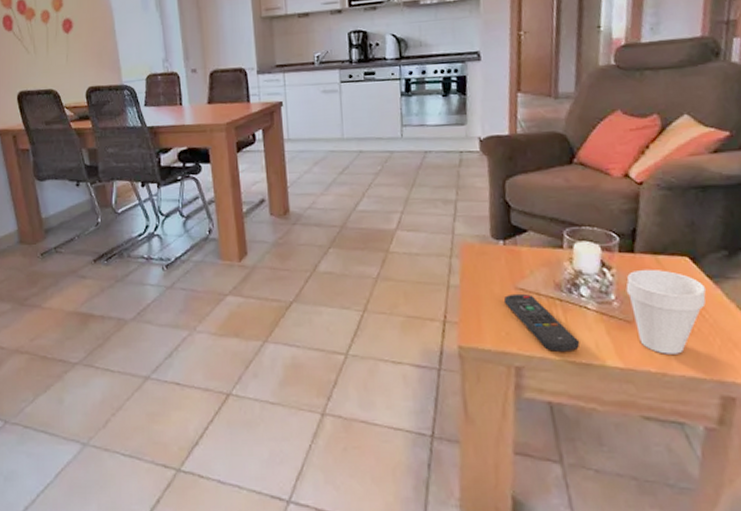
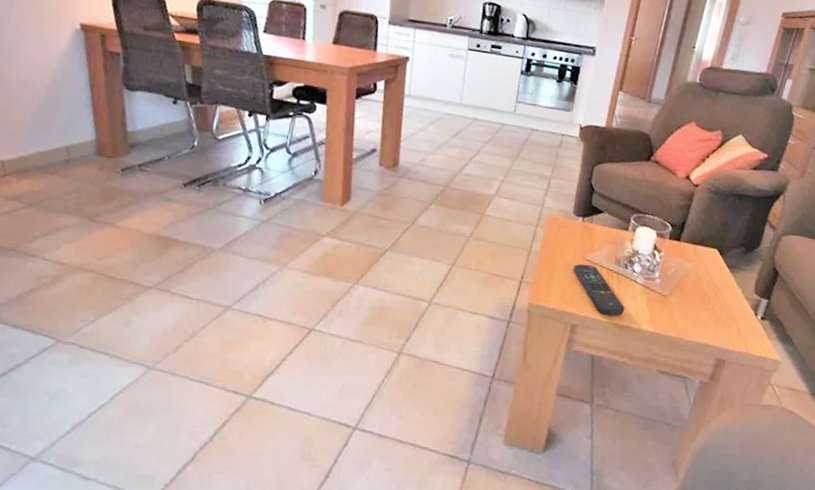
cup: present [625,269,707,354] -> none [667,255,725,324]

